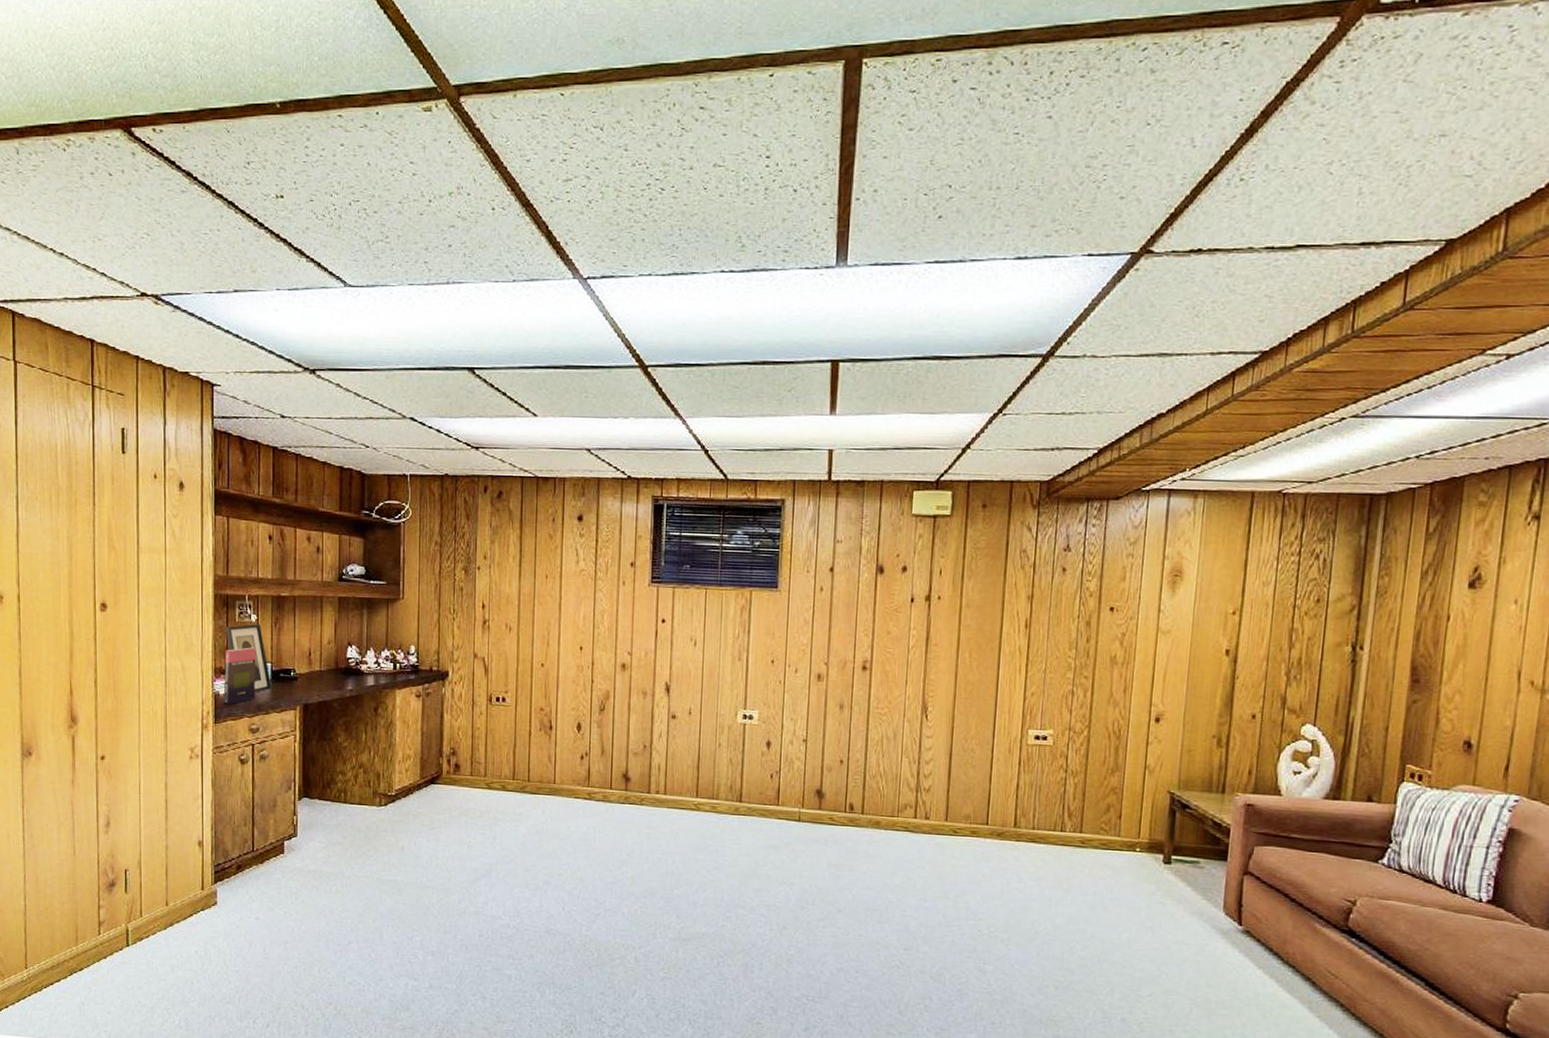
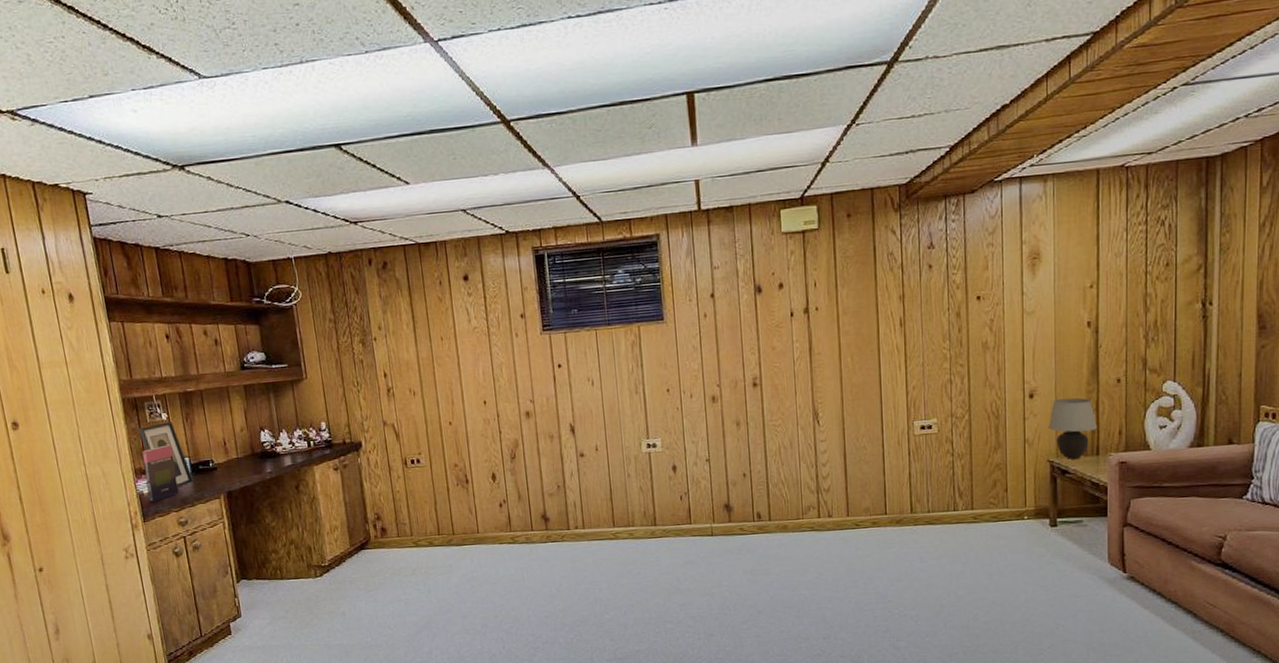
table lamp: none [1172,727,1226,794] -> present [1048,397,1097,459]

